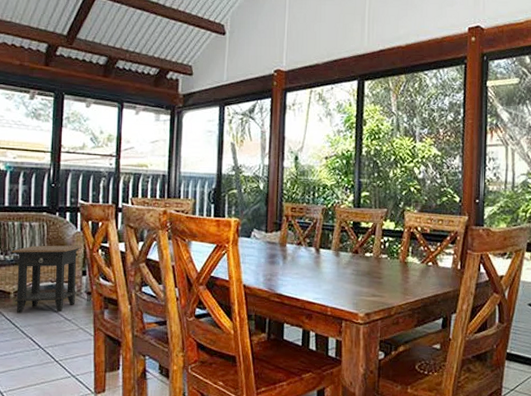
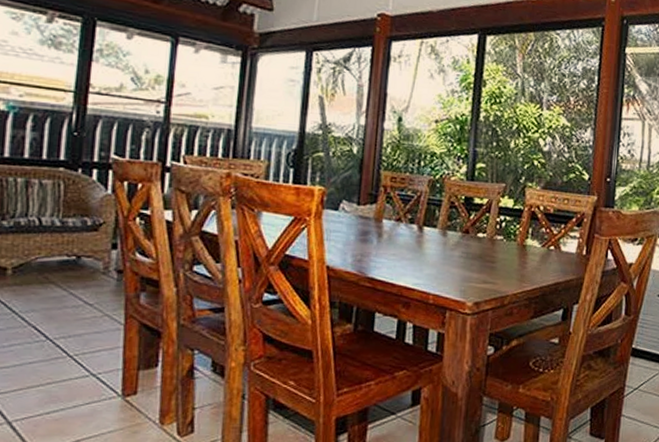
side table: present [11,245,82,314] -> none [11,209,113,295]

